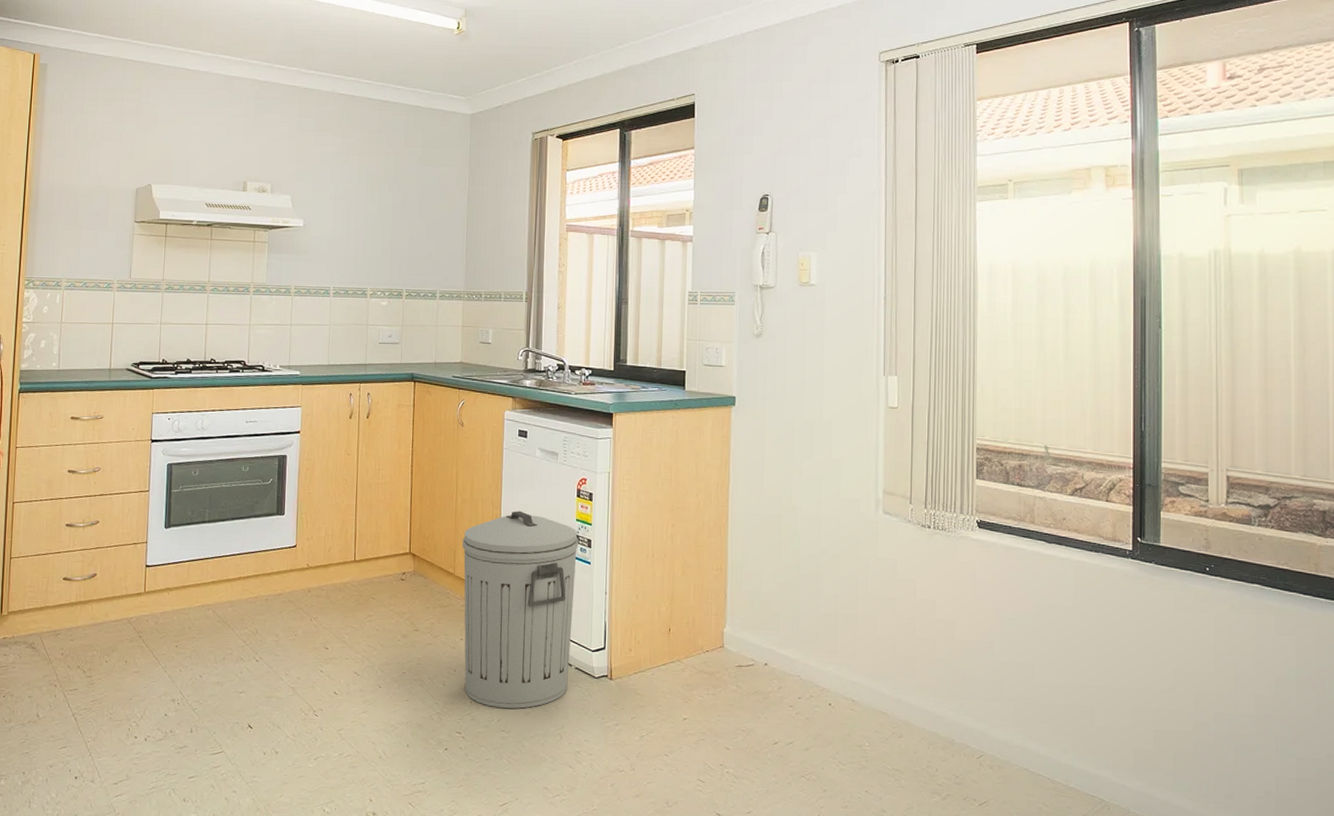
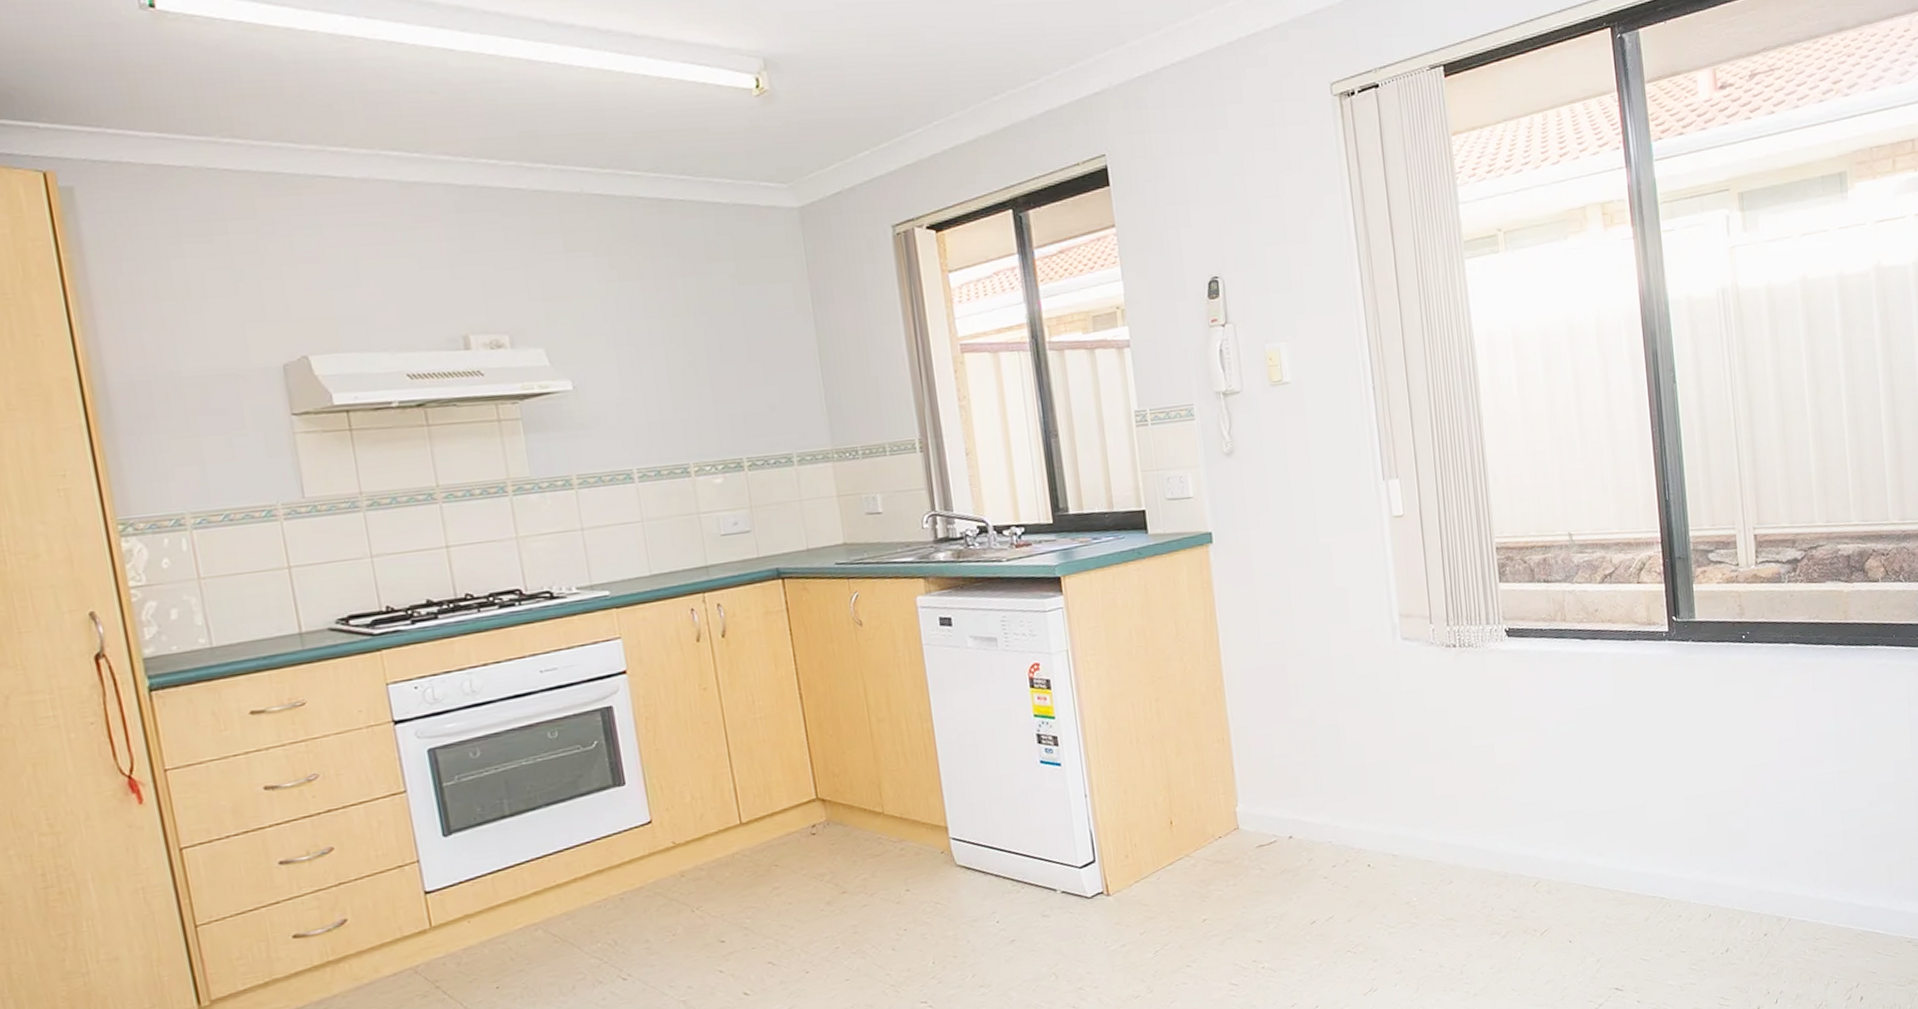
trash can: present [462,511,579,709] -> none [886,718,1056,962]

